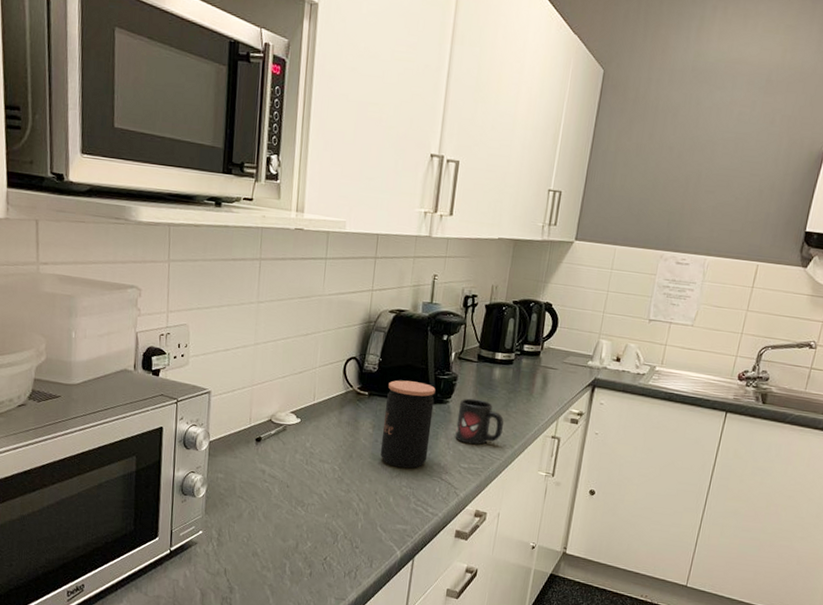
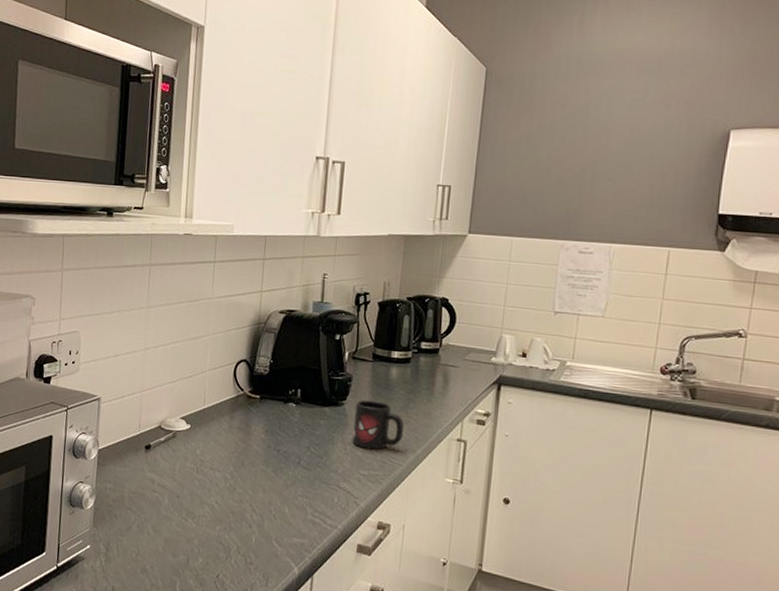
coffee jar: present [380,380,436,469] -> none [273,382,330,476]

